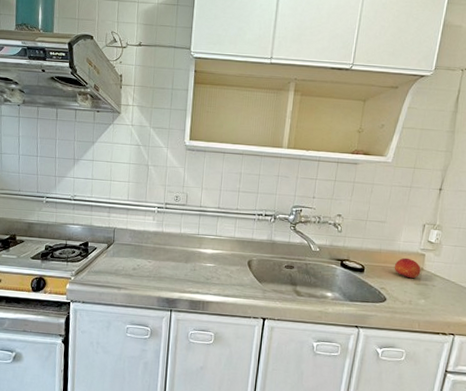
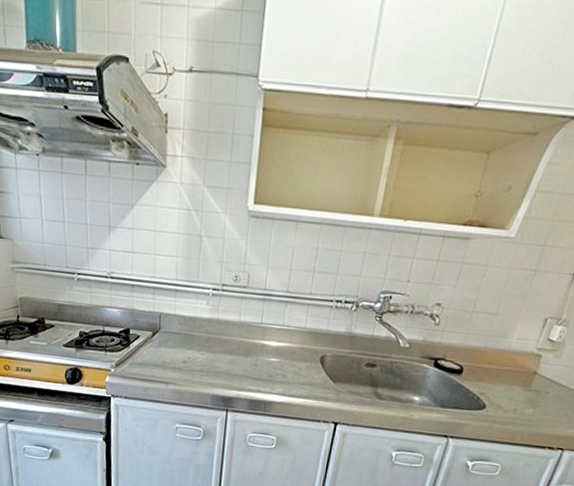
fruit: present [394,257,421,279] -> none [500,358,535,384]

